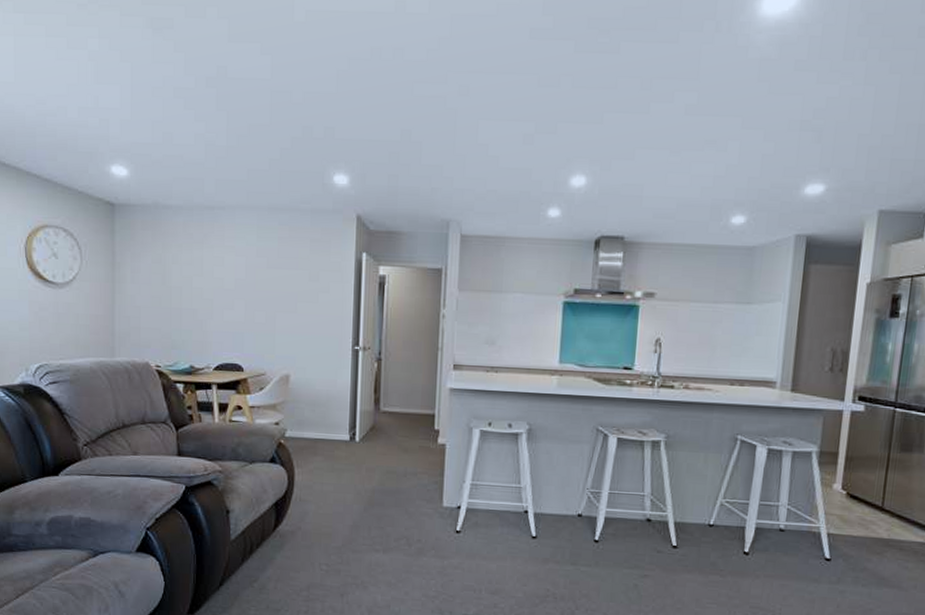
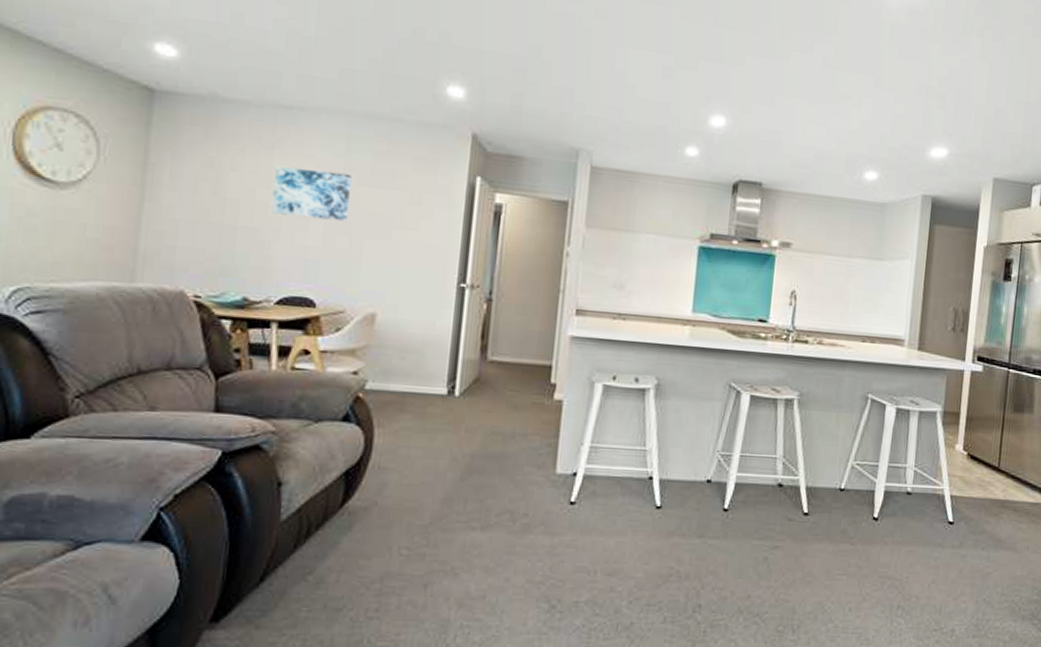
wall art: none [204,257,263,300] -> present [270,166,351,222]

